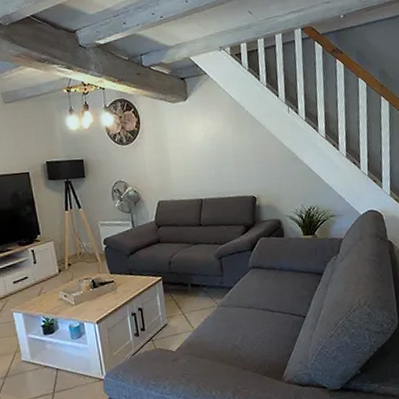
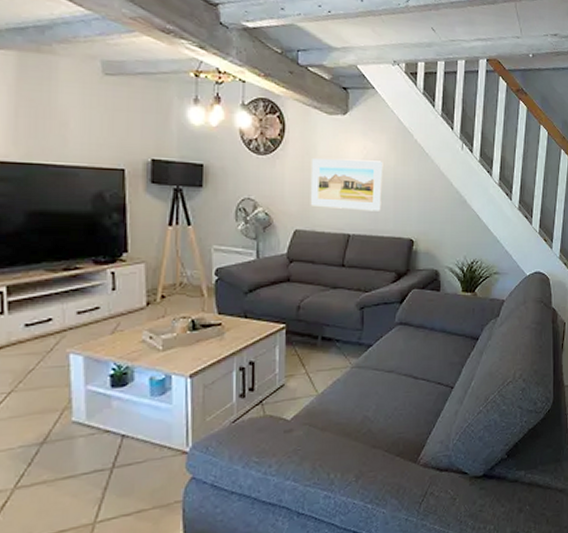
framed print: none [164,134,226,180] -> present [310,158,384,211]

